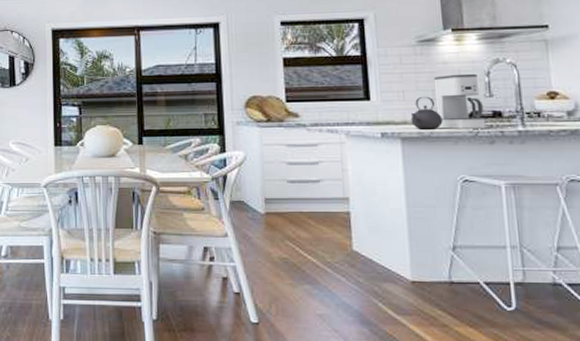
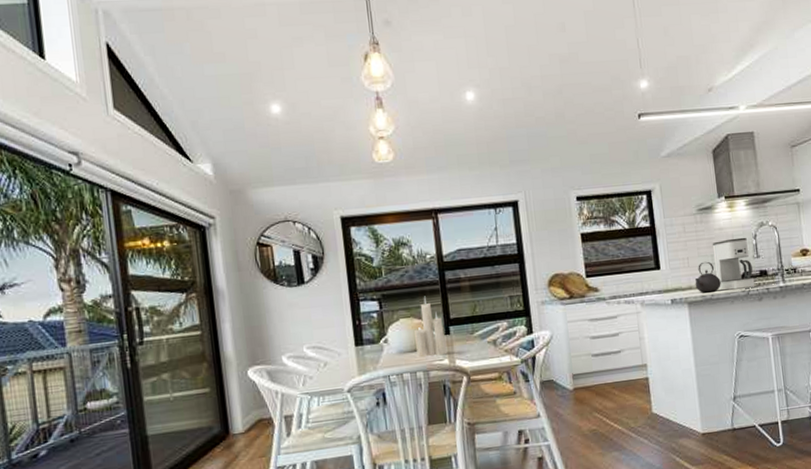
candle: none [109,106,139,164] -> present [415,296,448,358]

